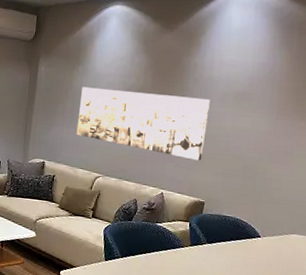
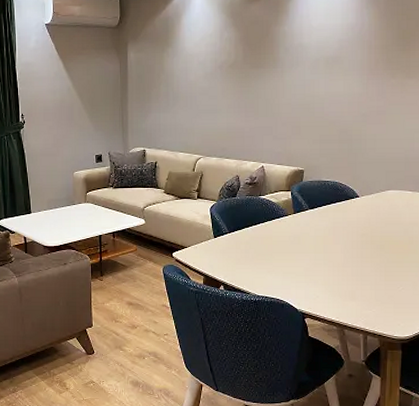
wall art: present [76,86,210,161] -> none [173,67,302,131]

